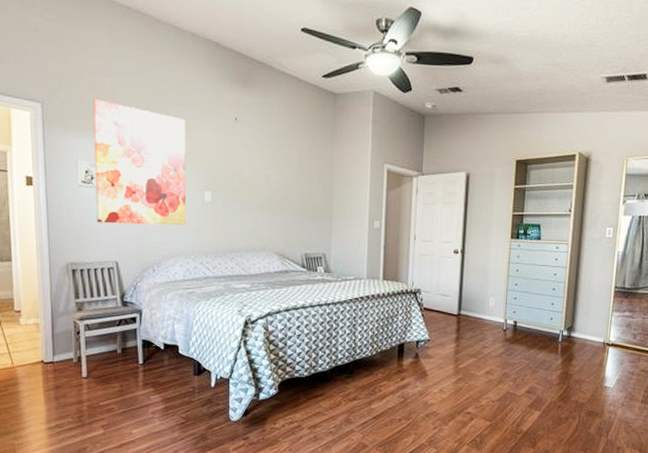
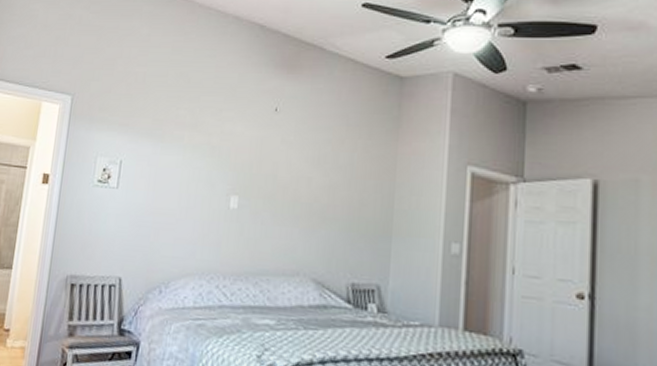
wall art: present [92,98,187,226] -> none [106,89,218,238]

